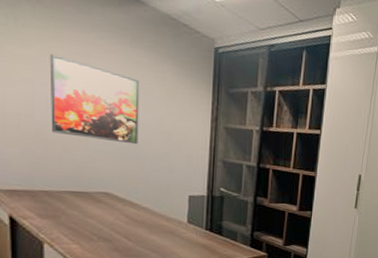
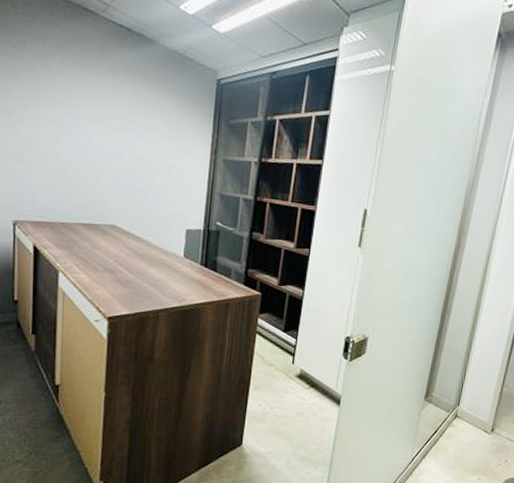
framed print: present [49,53,140,145] -> none [71,95,147,179]

